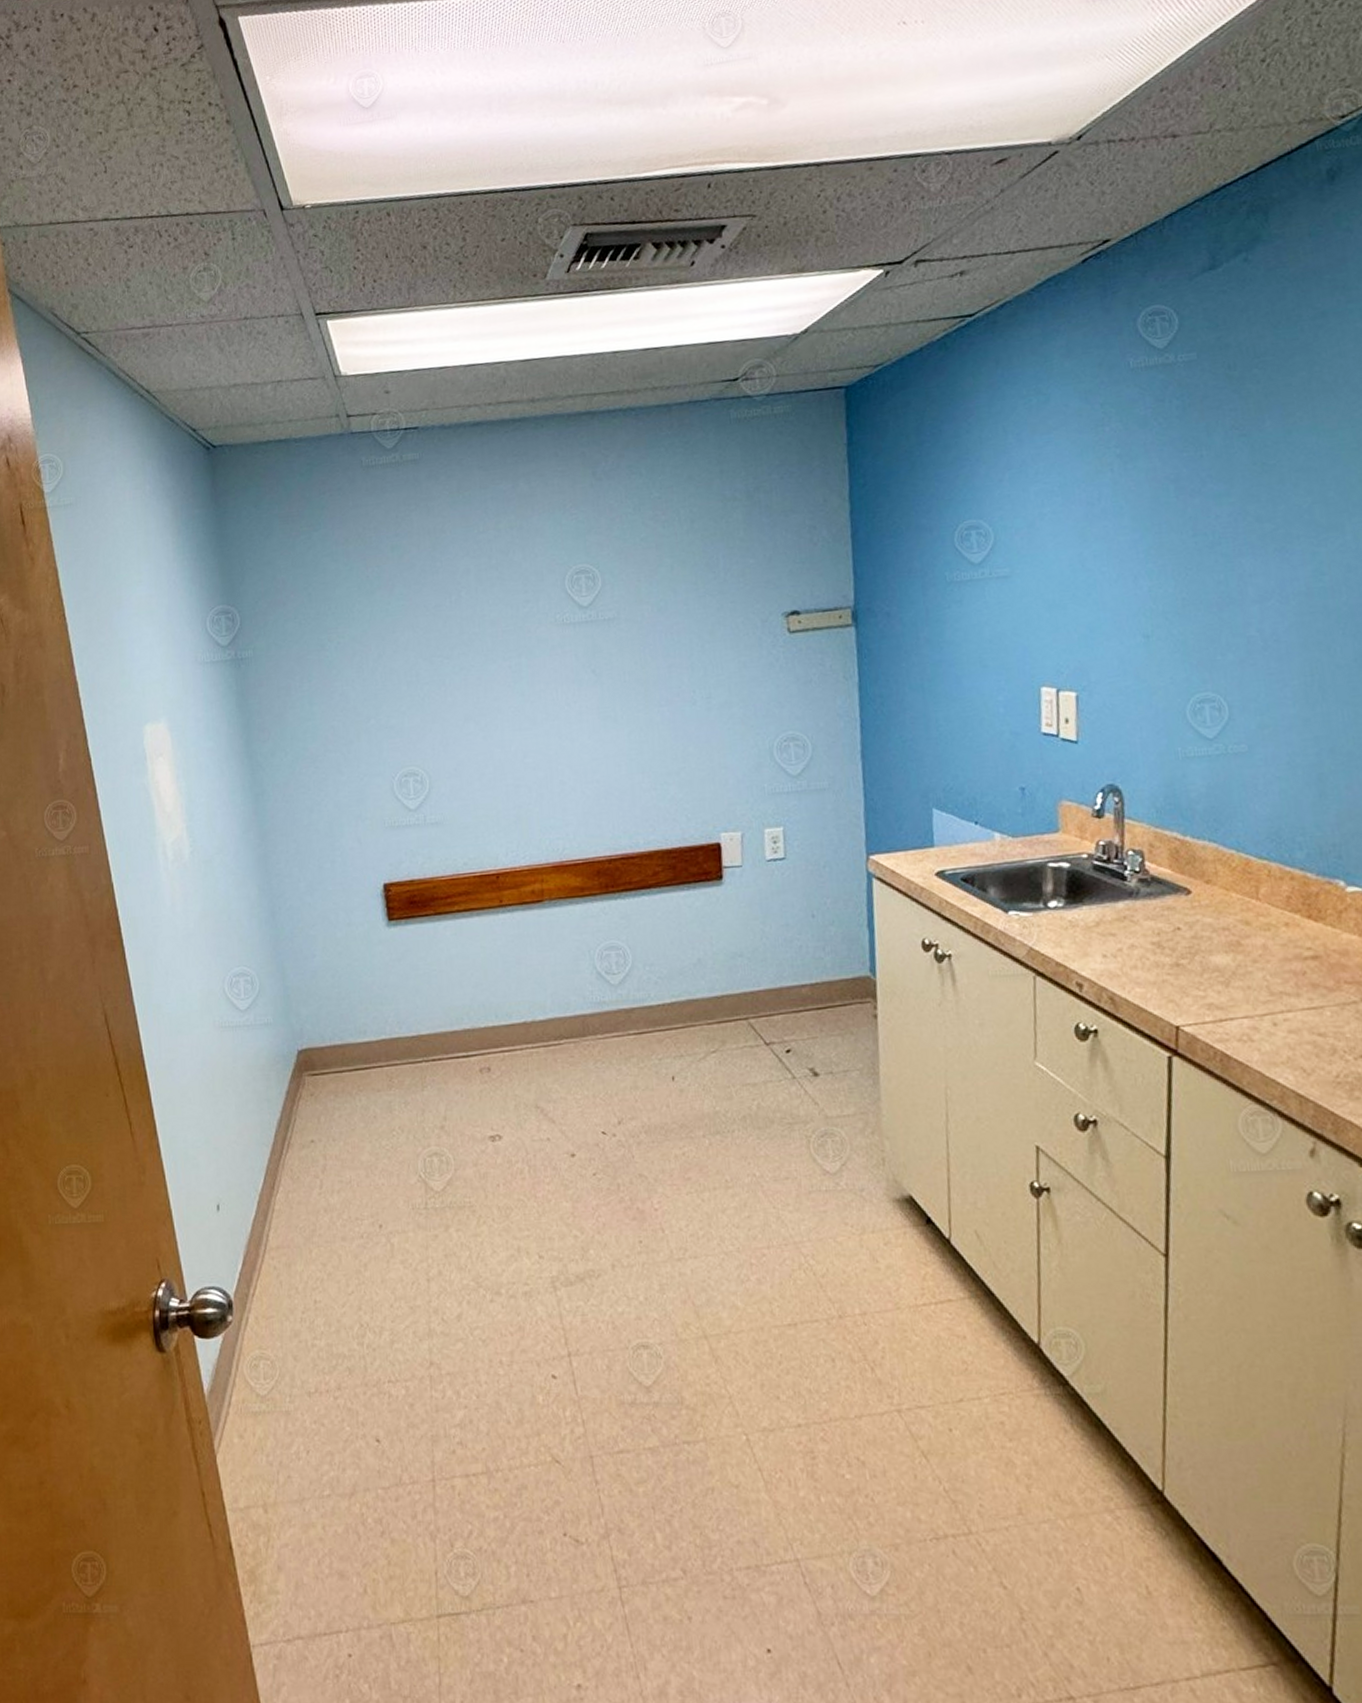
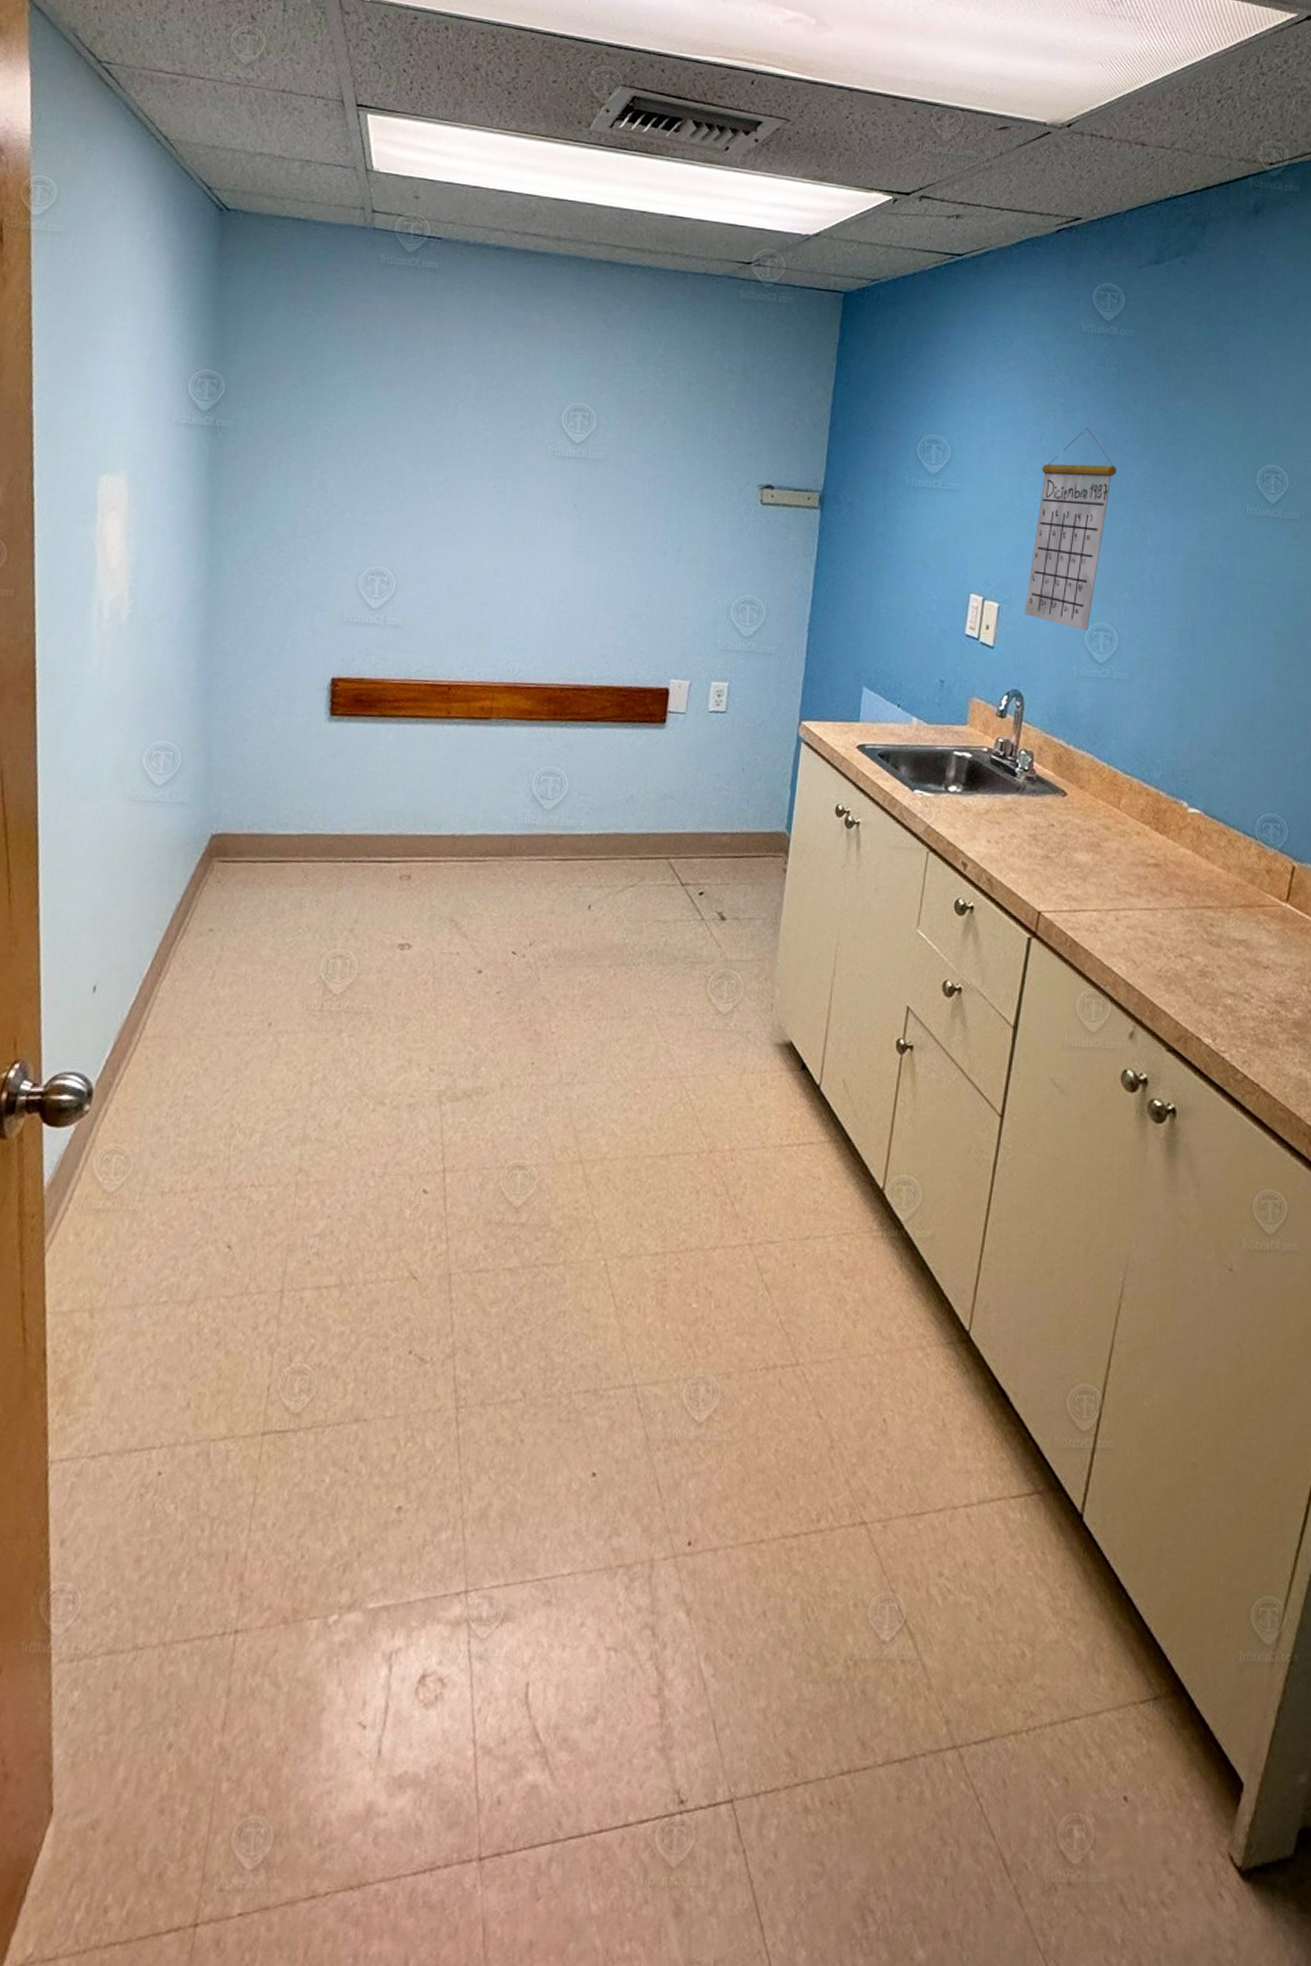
calendar: none [1105,475,1198,705] -> present [1024,427,1117,630]

